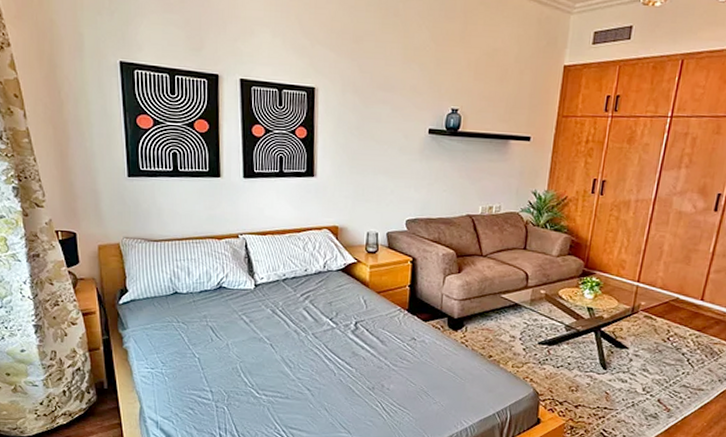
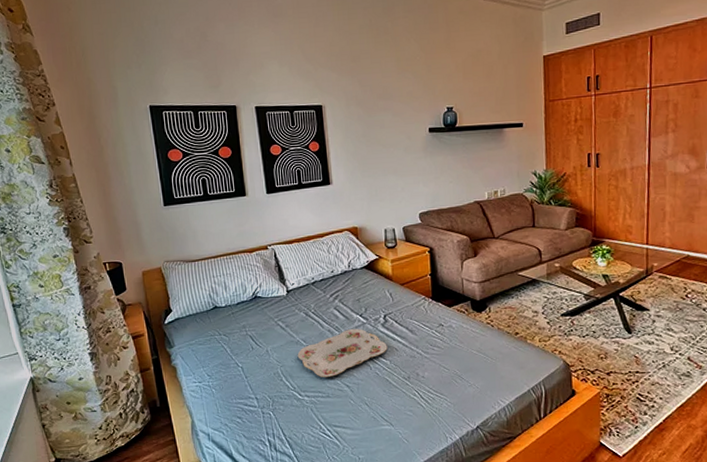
serving tray: none [259,331,355,379] -> present [297,328,388,377]

